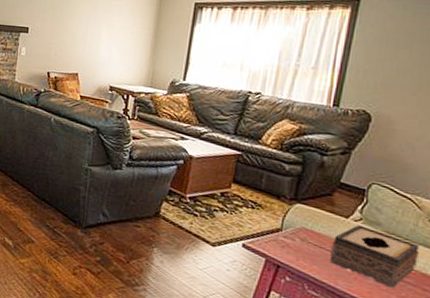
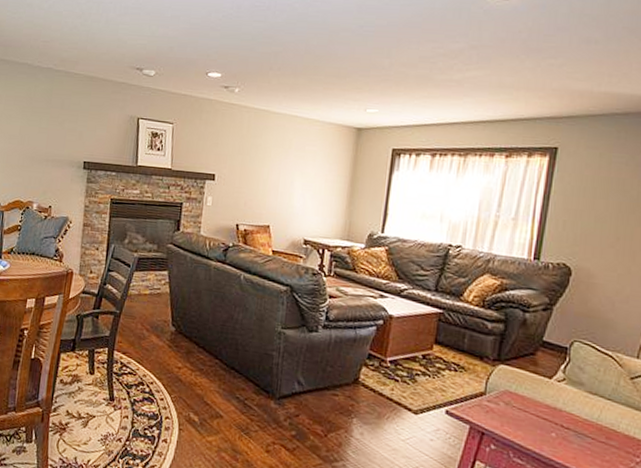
tissue box: present [330,225,419,288] -> none [535,385,621,452]

